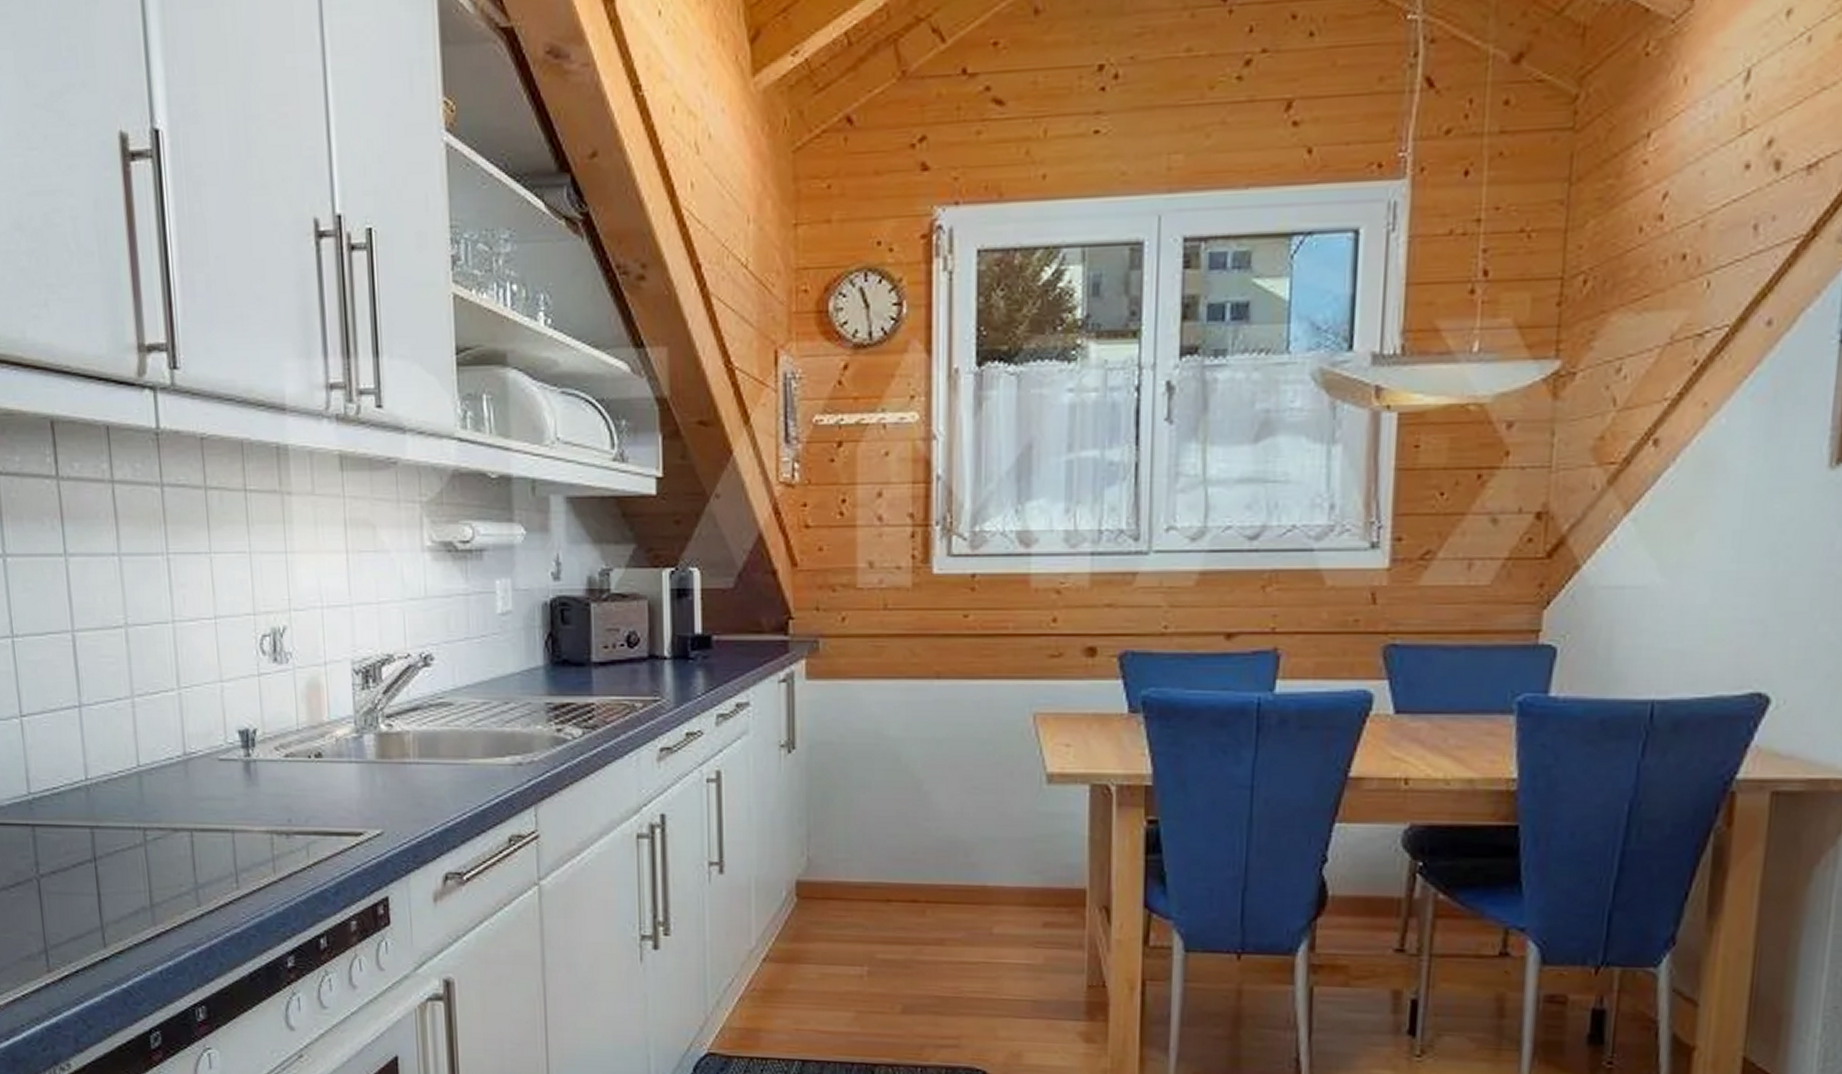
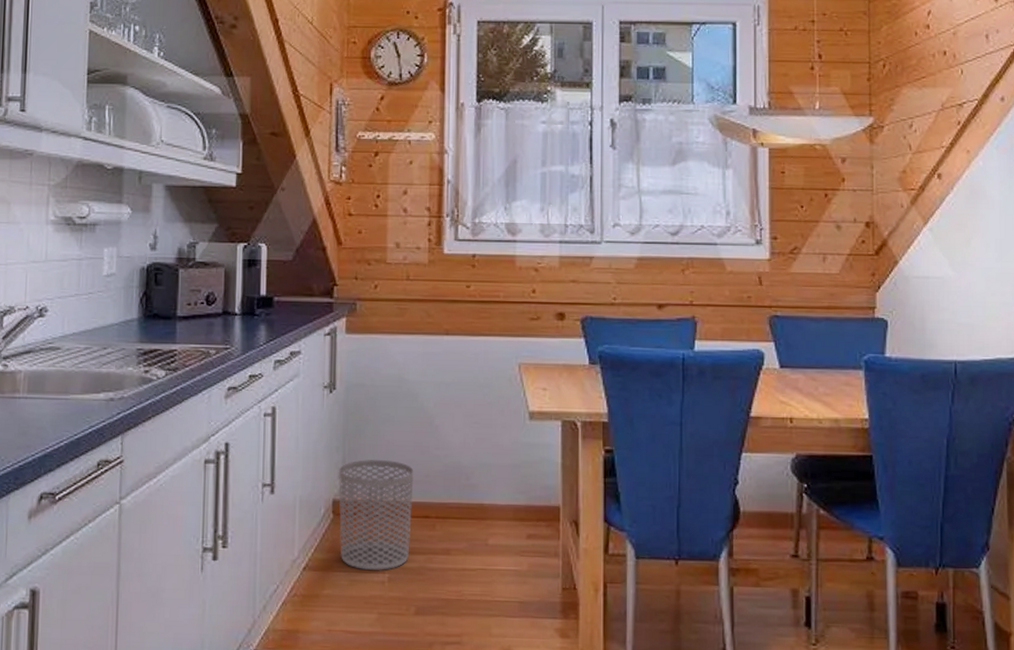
waste bin: none [801,833,897,964] -> present [338,460,414,571]

